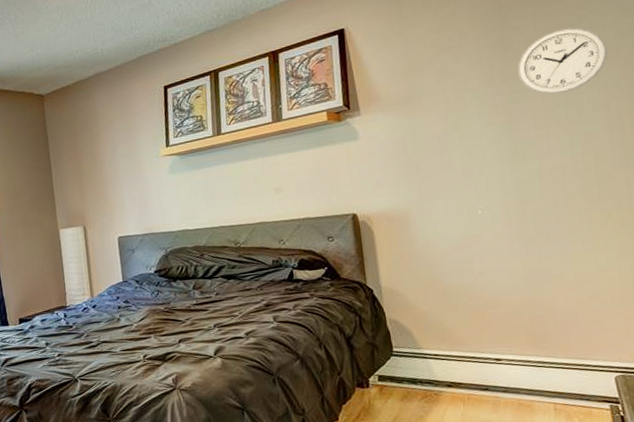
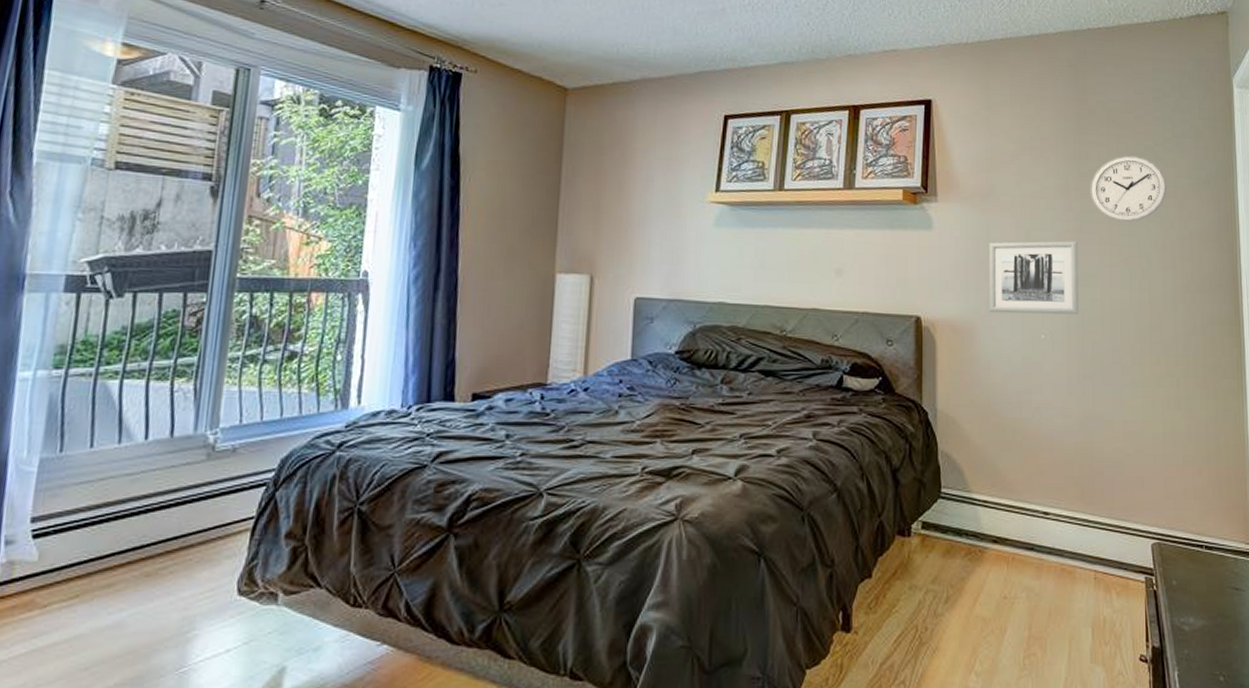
wall art: none [416,121,516,200] -> present [989,240,1079,315]

